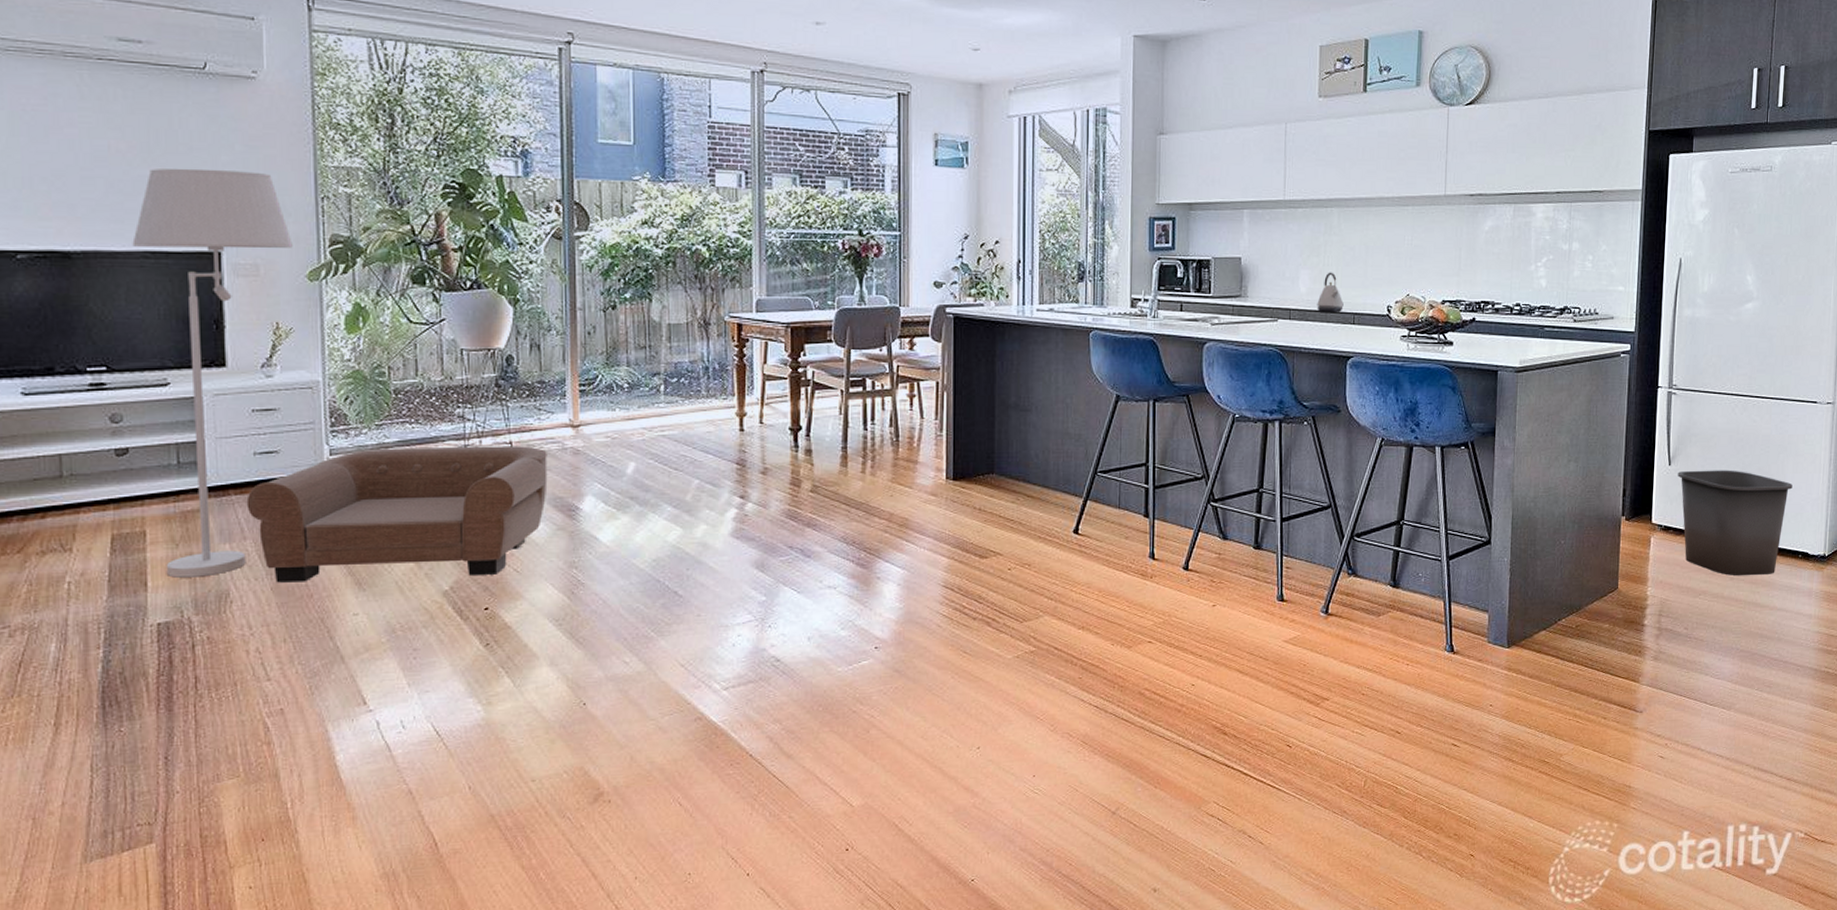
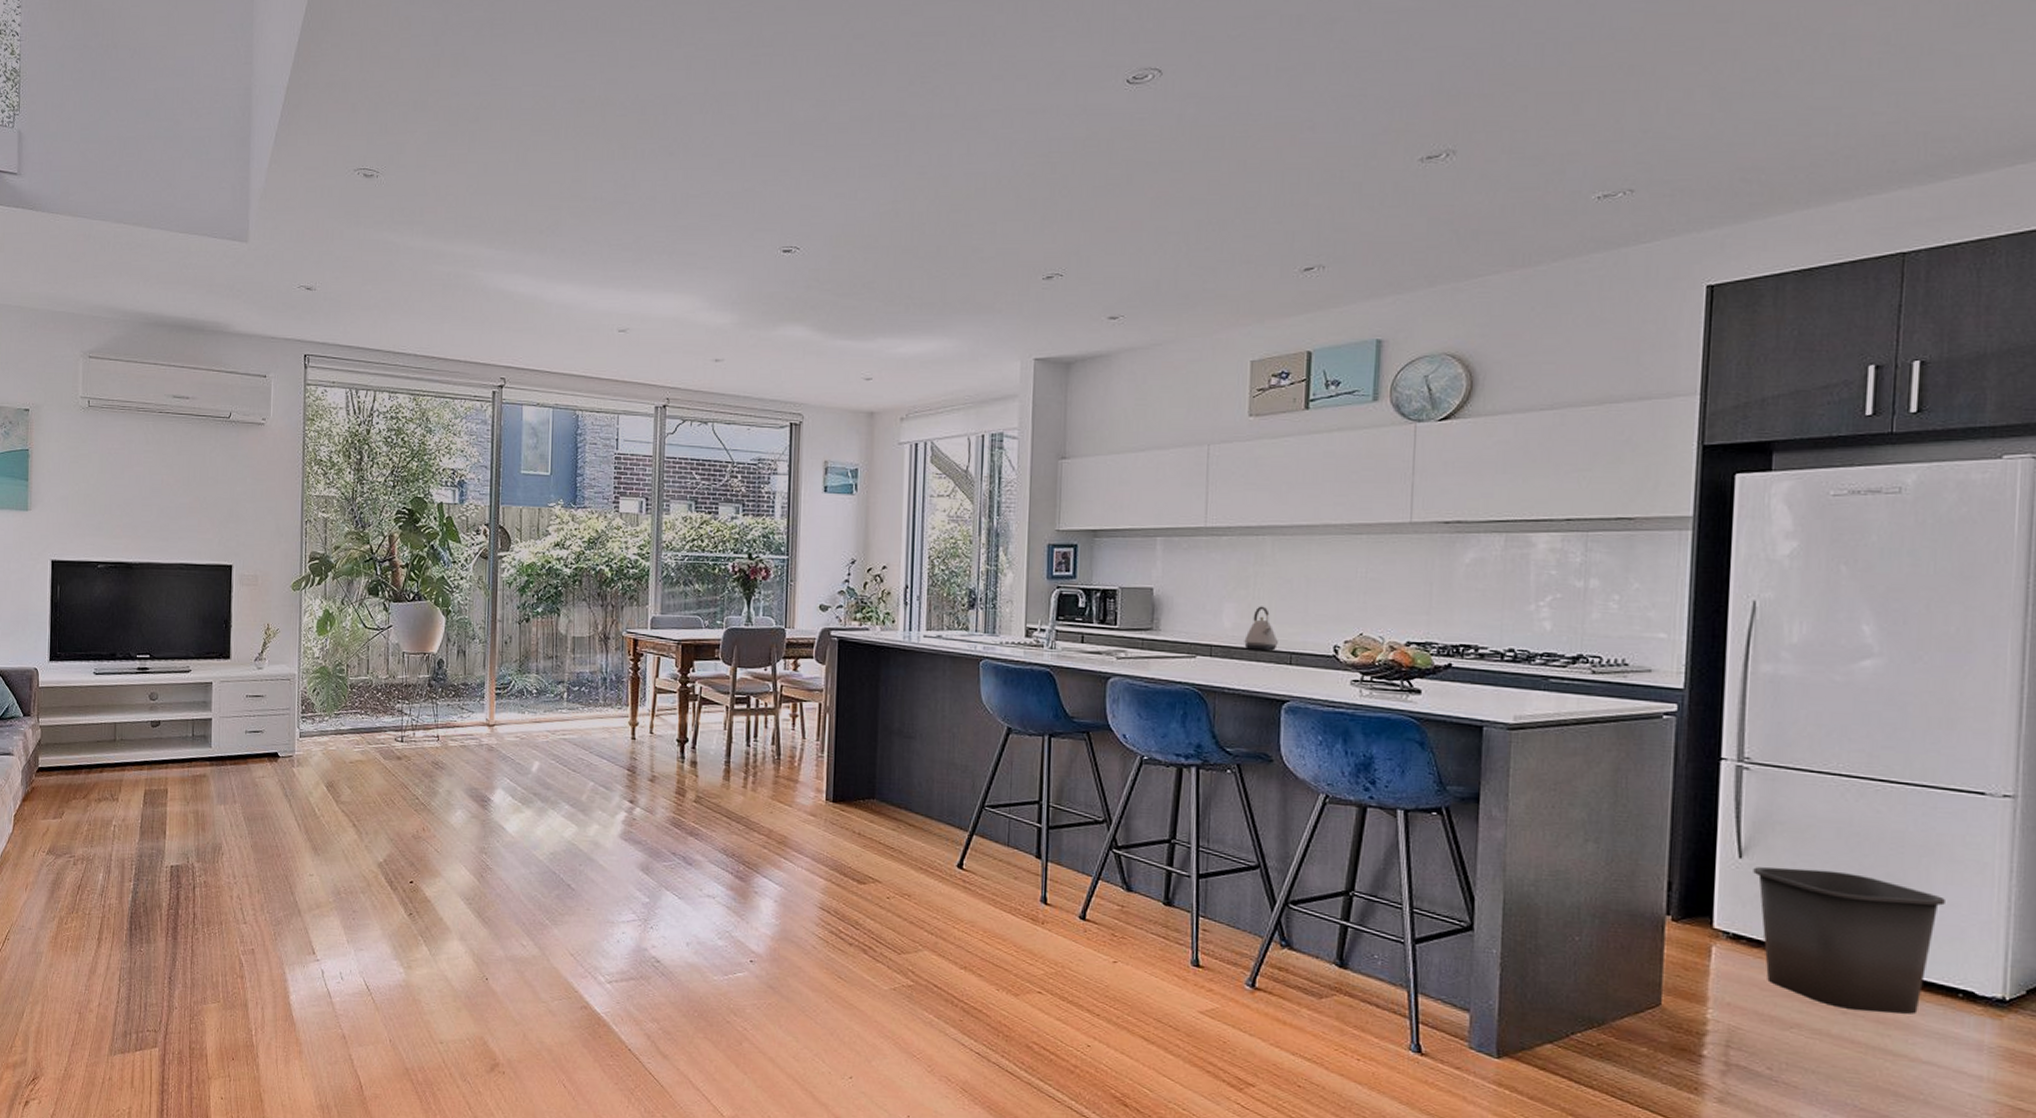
floor lamp: present [132,168,293,578] -> none [173,497,283,831]
dog bed: present [246,446,548,583] -> none [238,734,467,853]

